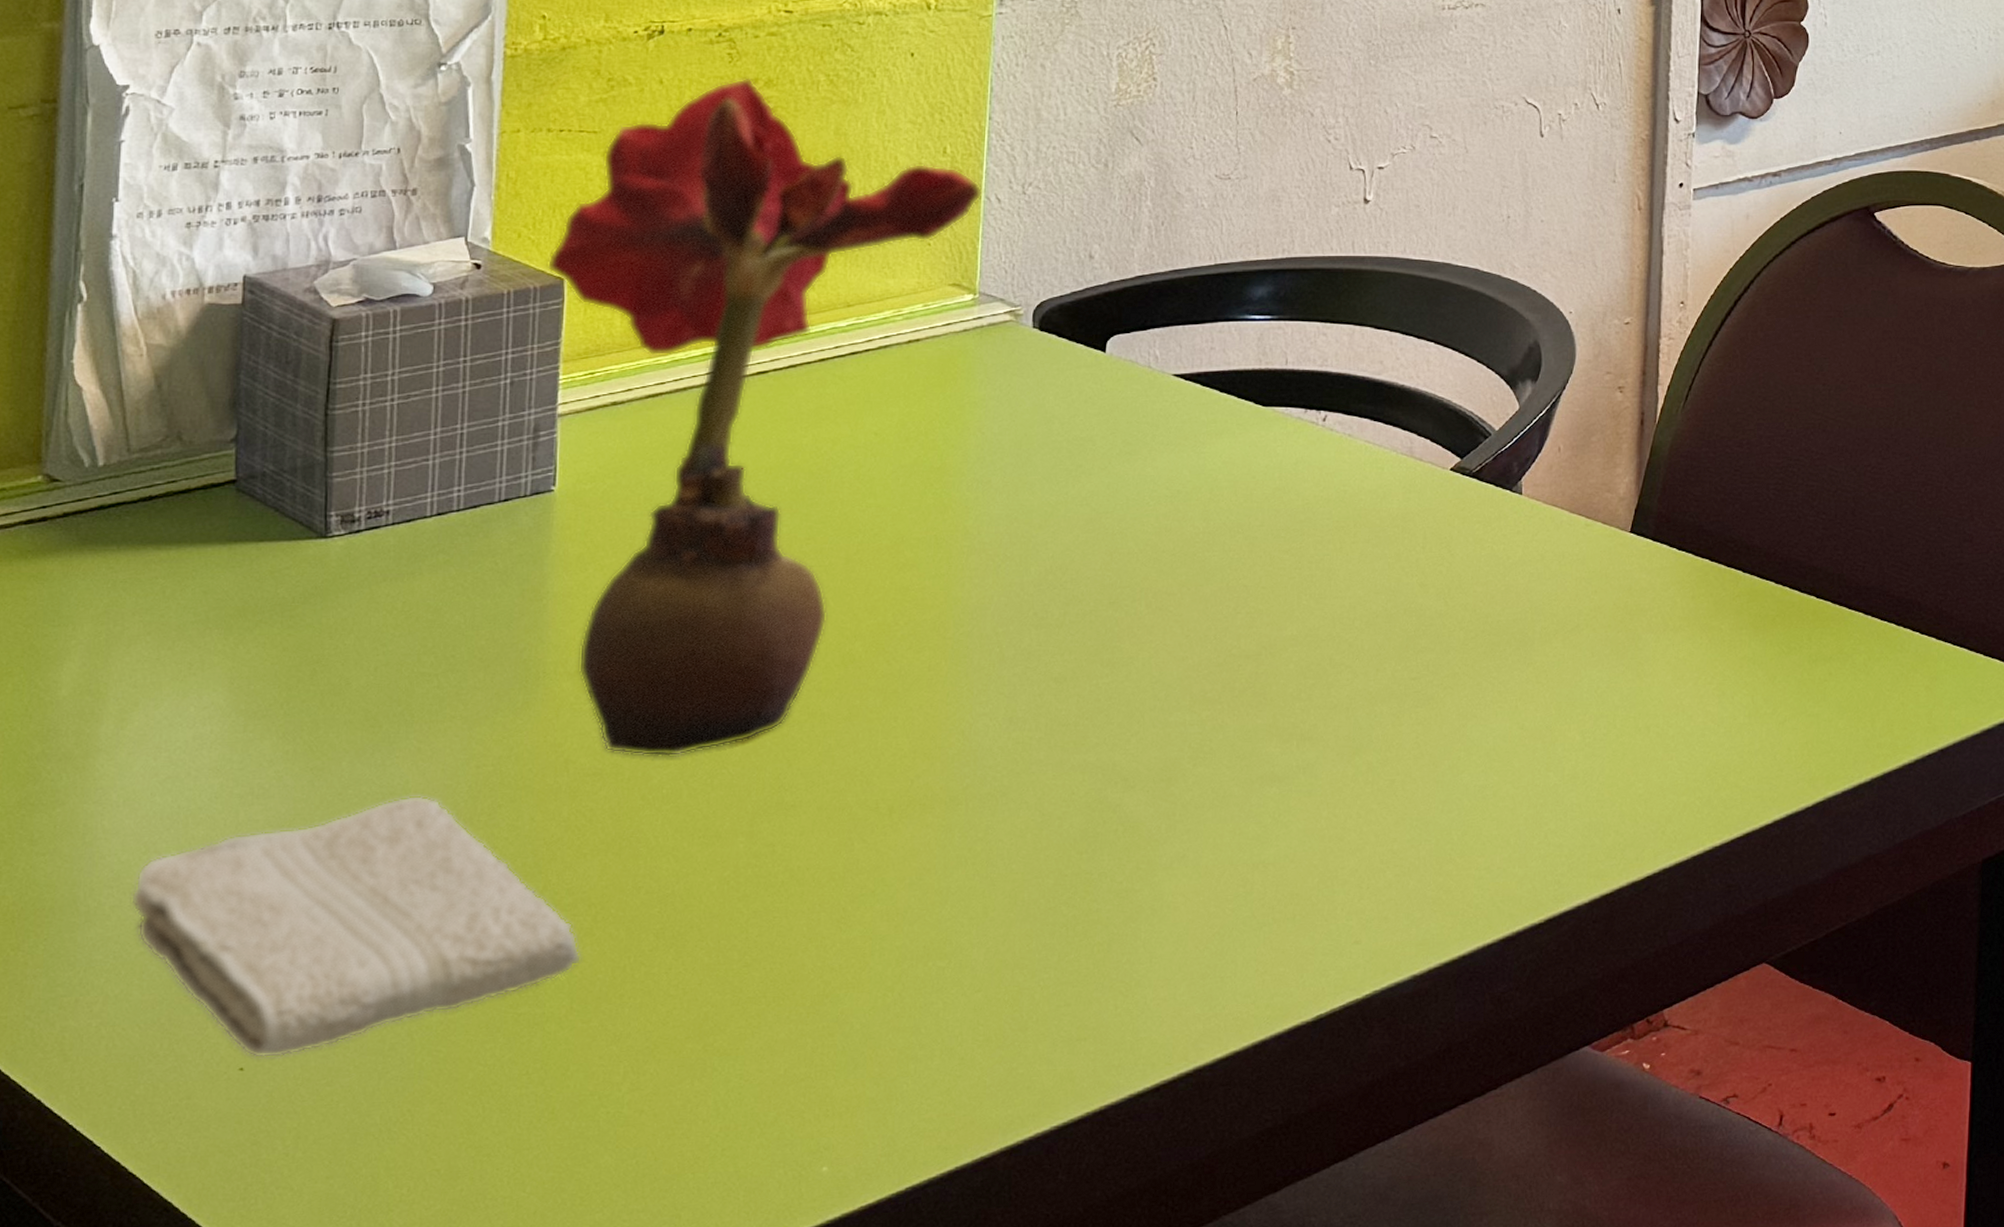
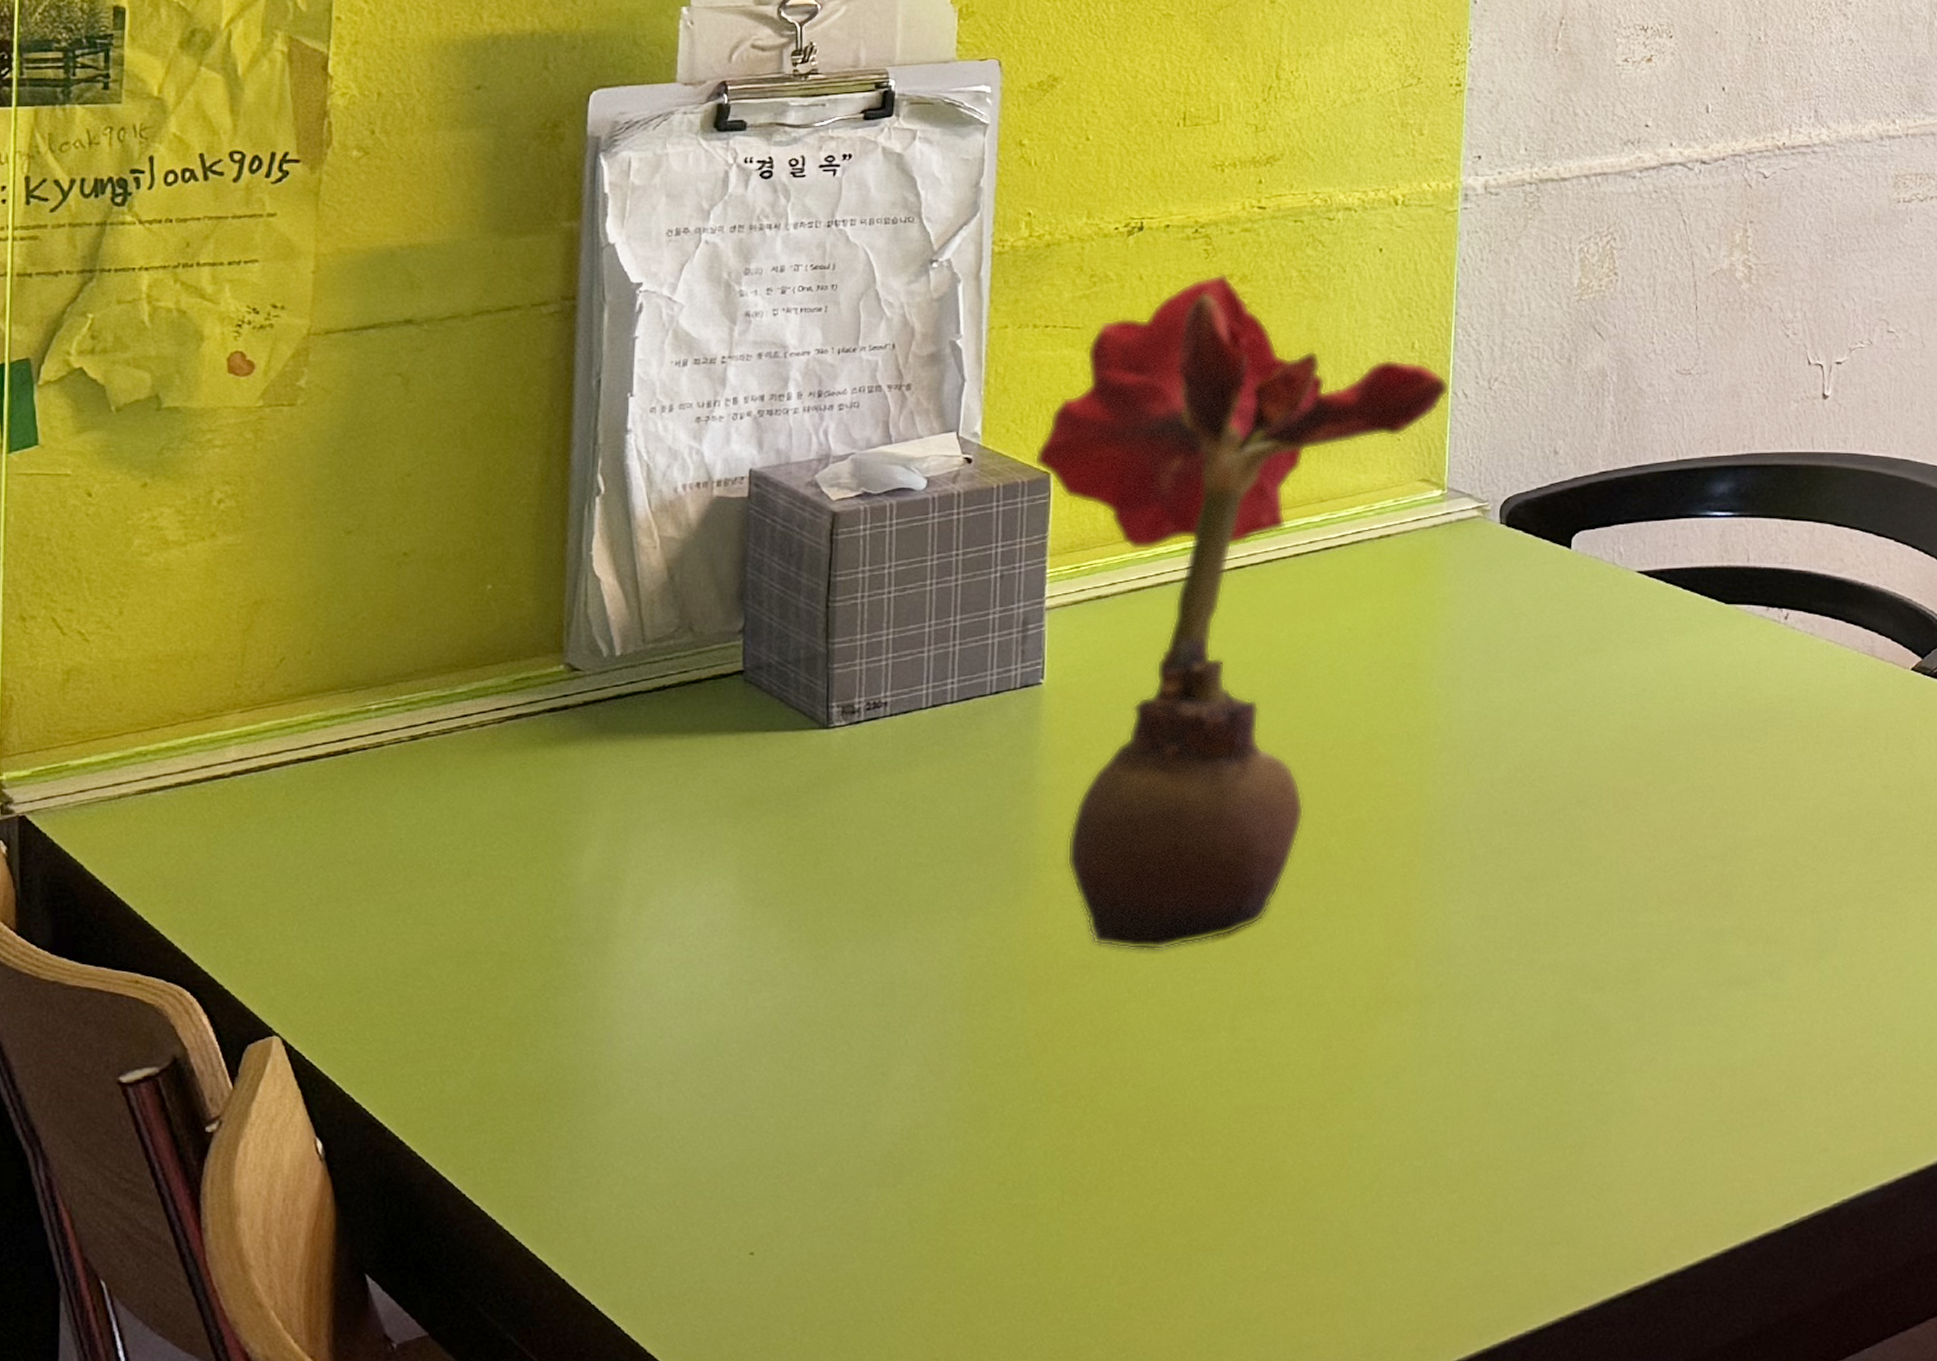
washcloth: present [130,795,582,1059] -> none [647,985,1072,1244]

